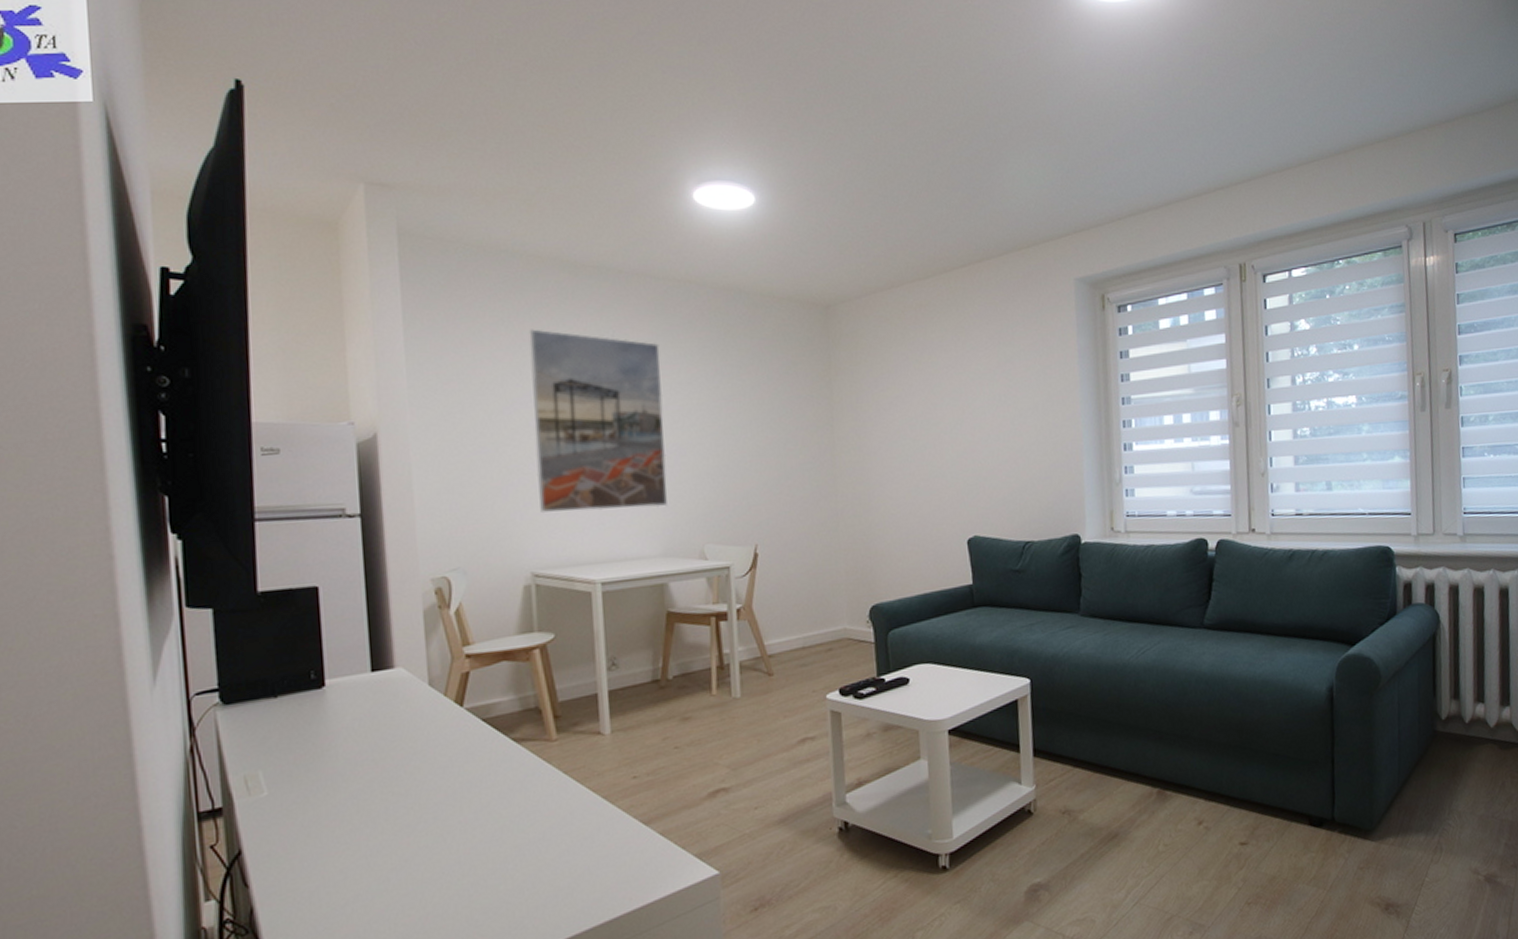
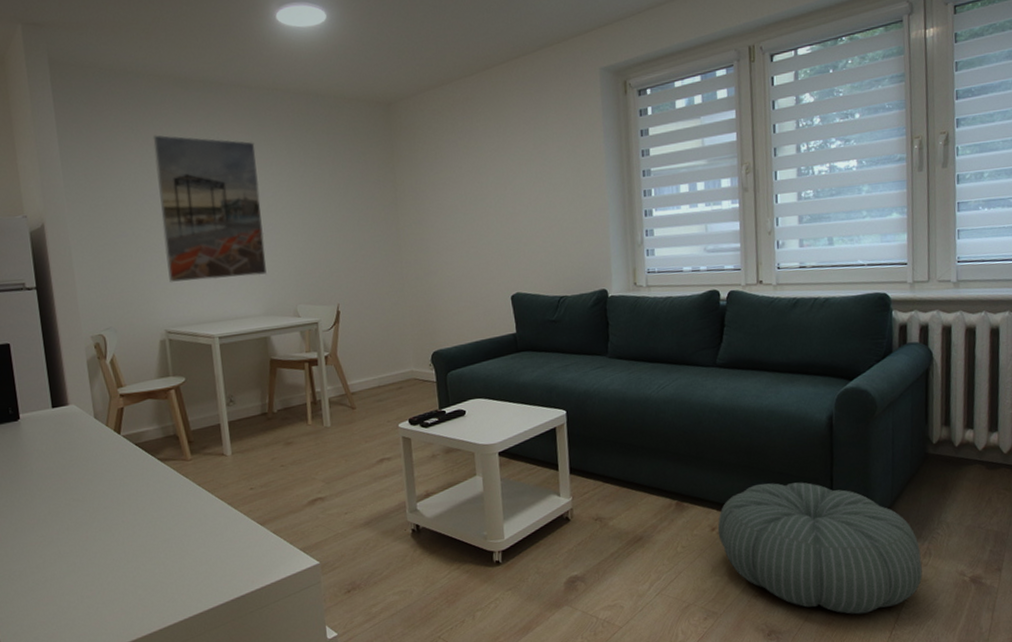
pouf: none [1205,765,1434,924] -> present [717,482,923,615]

